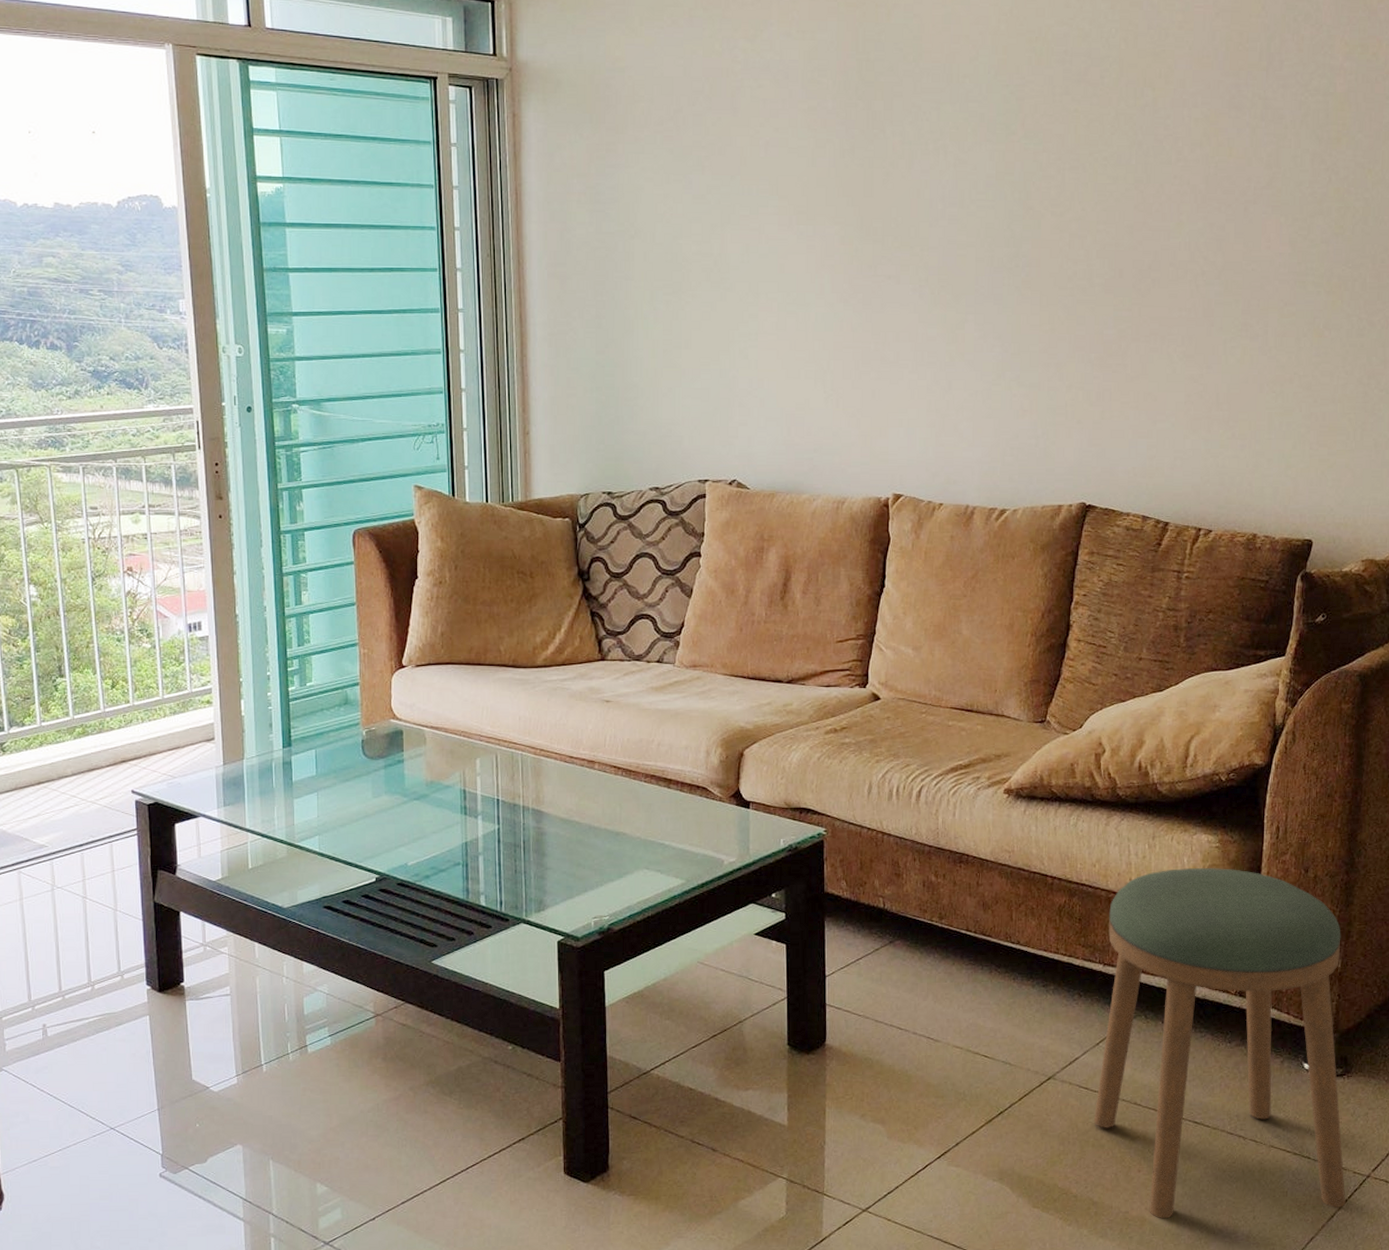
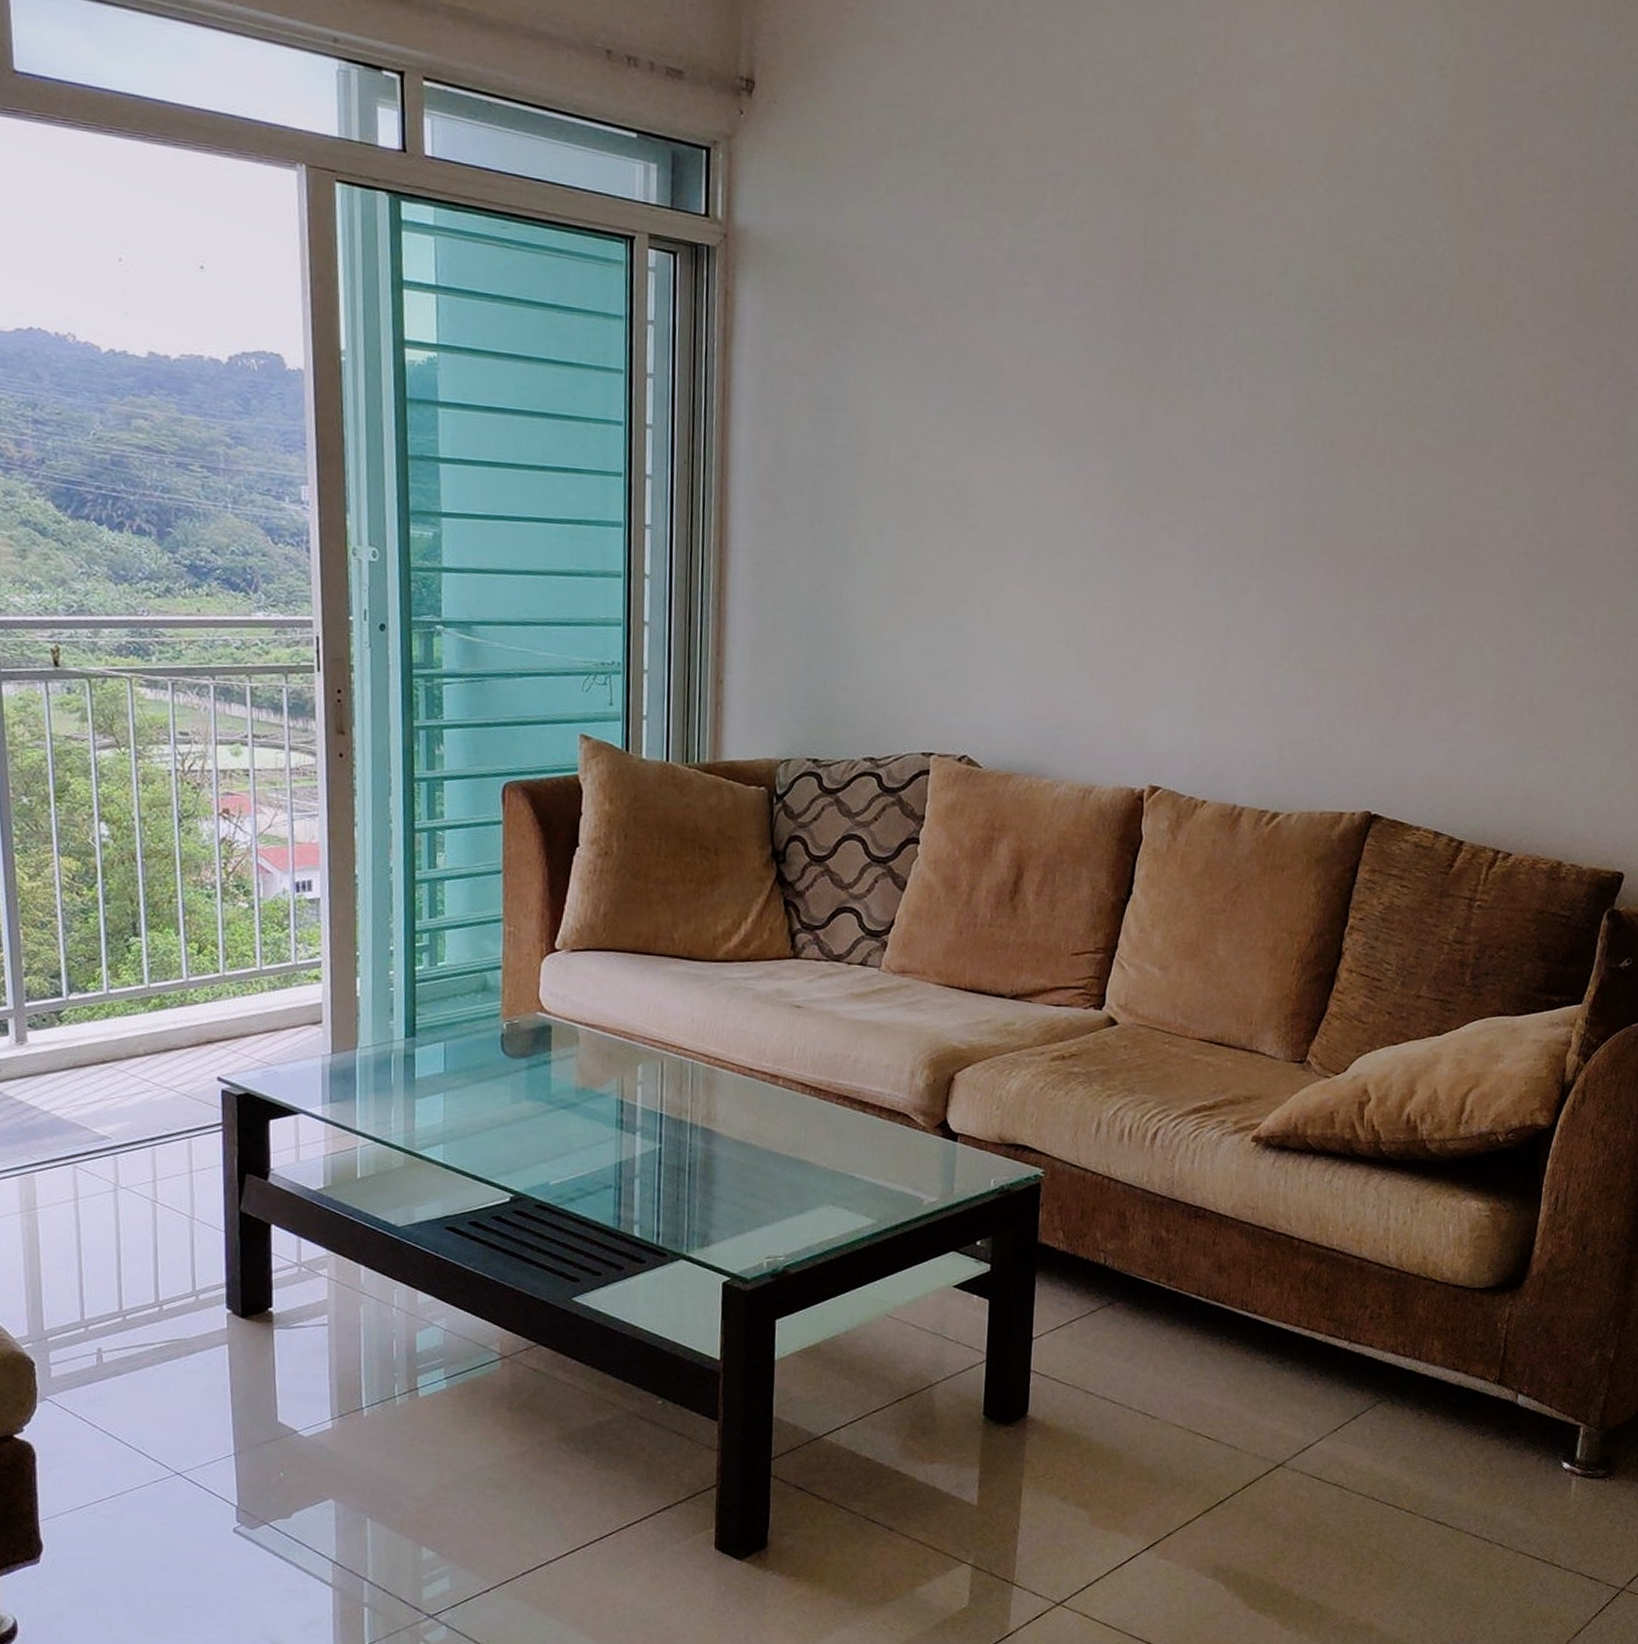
stool: present [1093,867,1346,1219] -> none [1324,1237,1617,1627]

